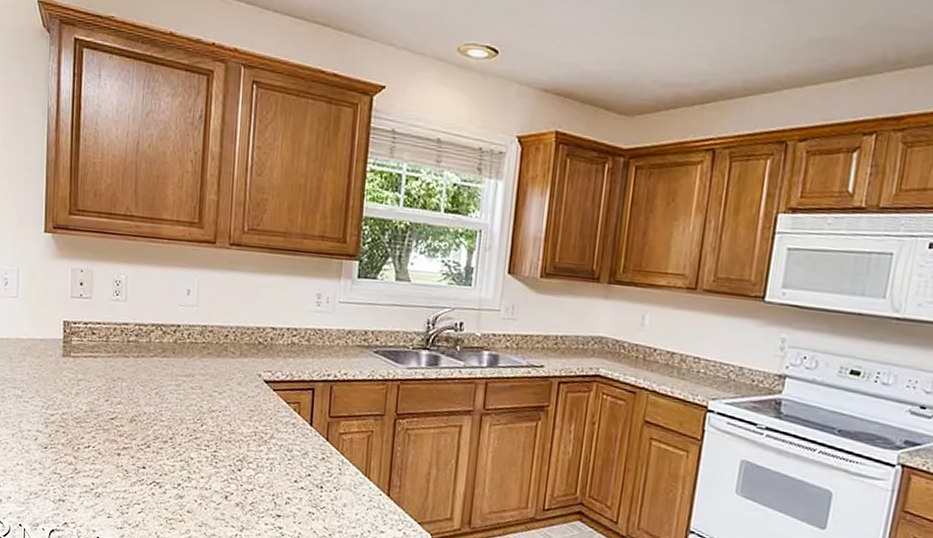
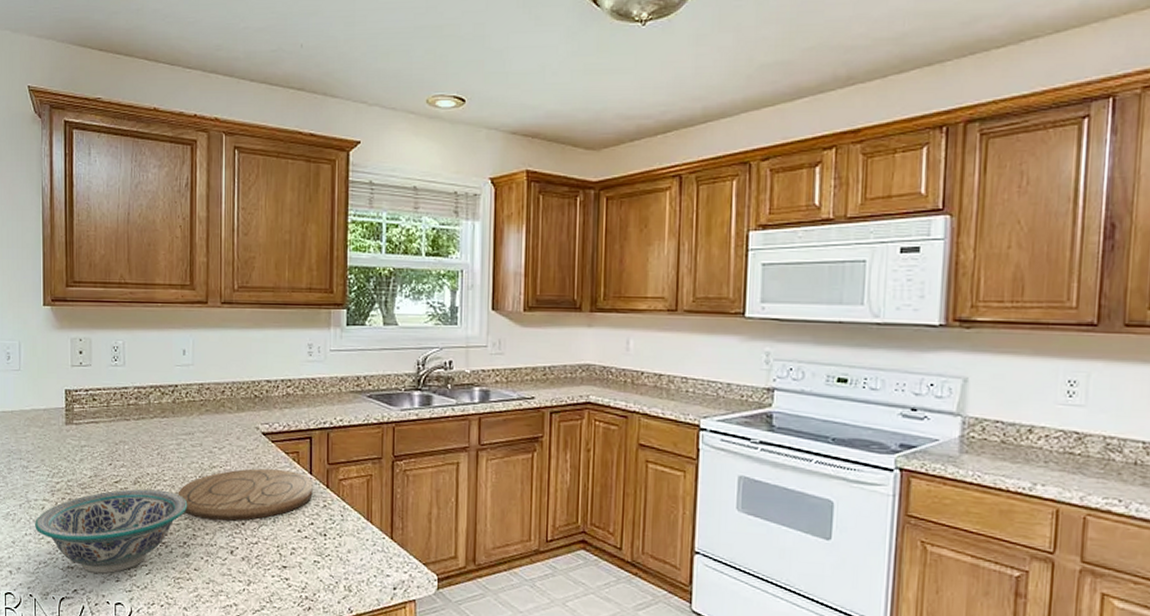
bowl: none [27,427,184,509] -> present [35,489,188,574]
cutting board: none [174,415,313,467] -> present [178,468,313,521]

